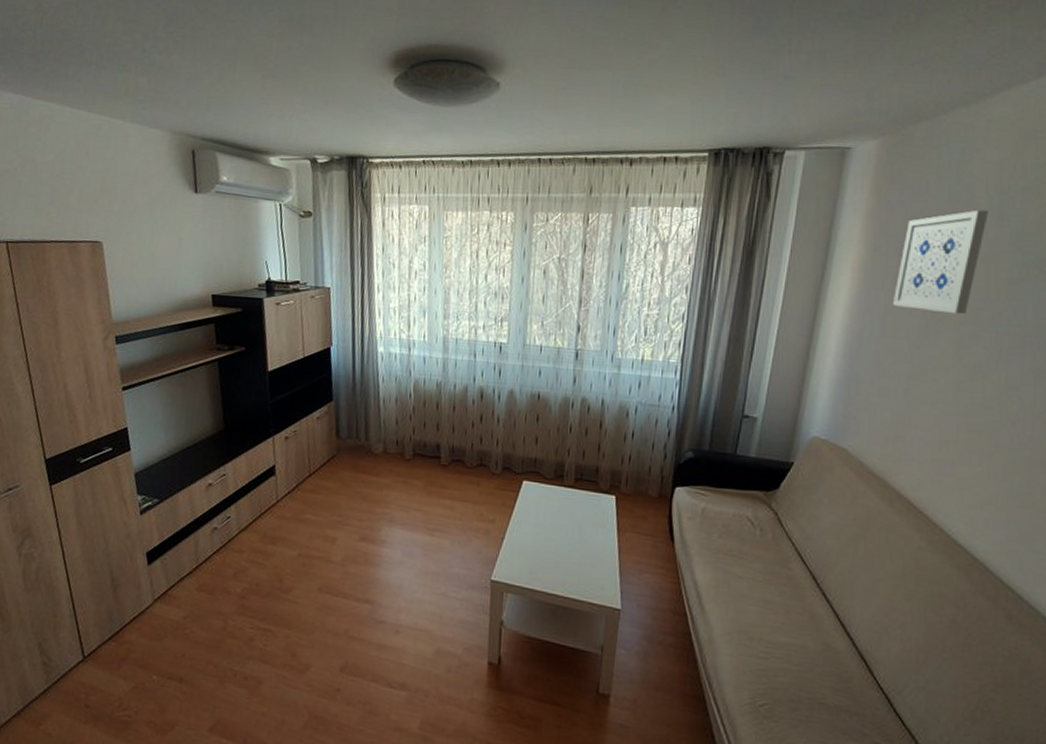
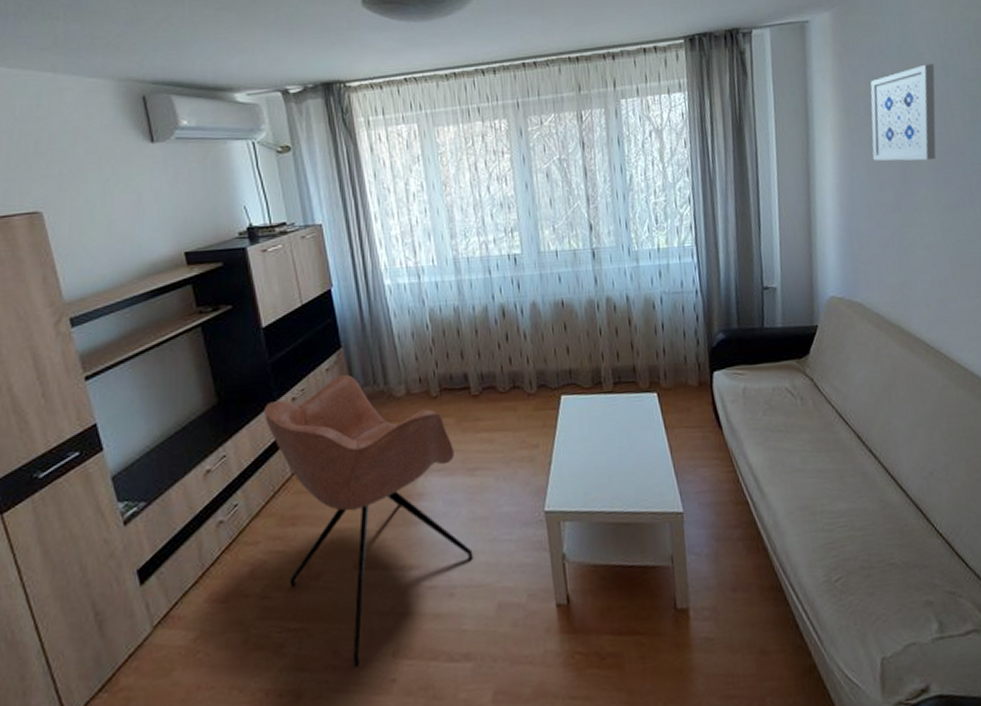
armchair: none [261,425,421,672] -> present [265,375,473,667]

